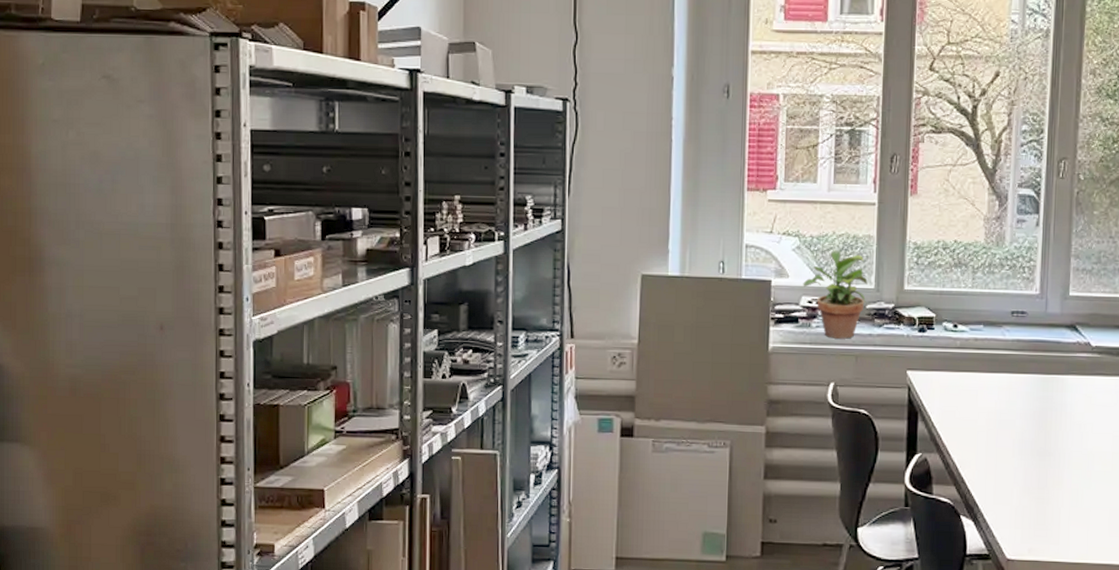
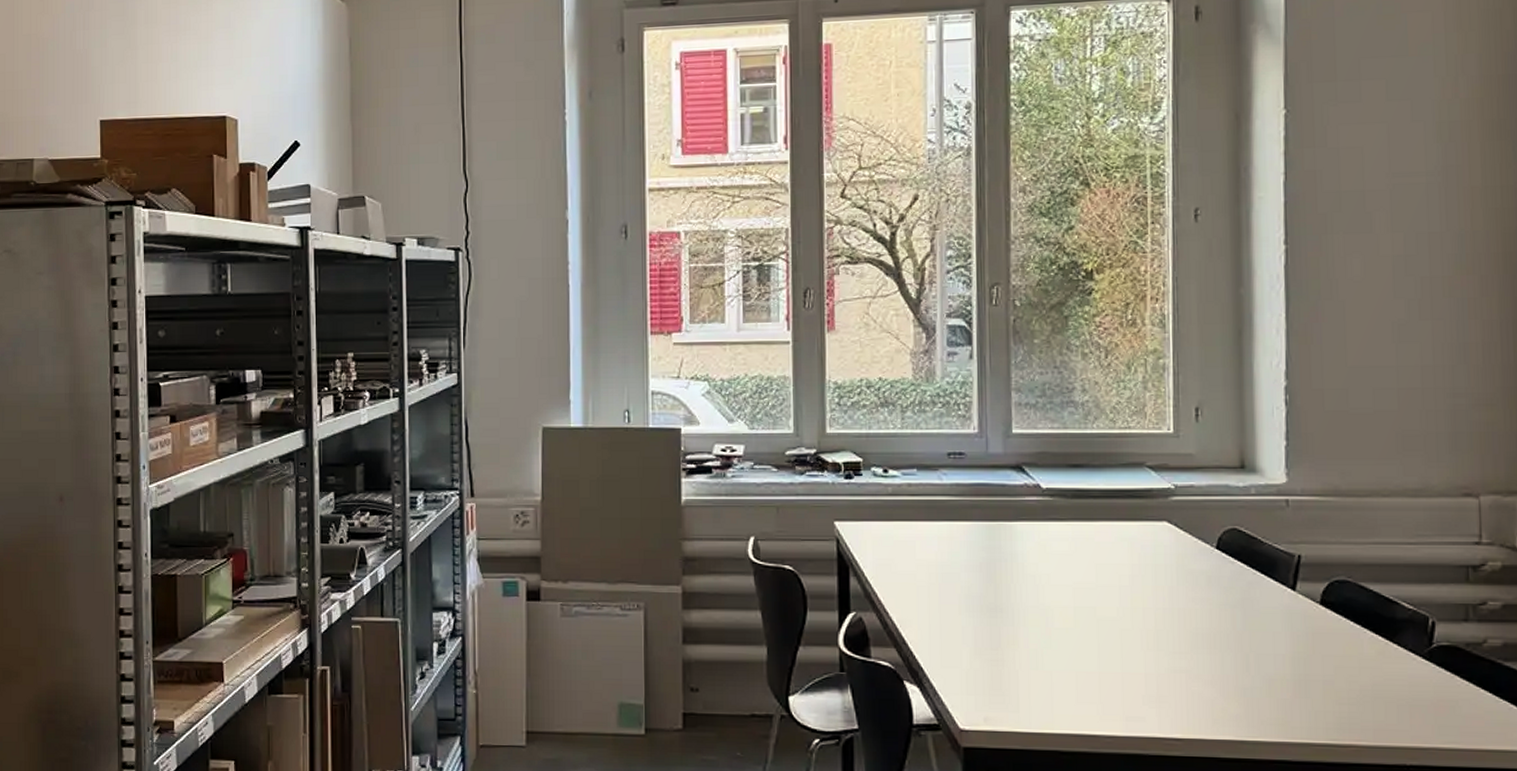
potted plant: present [803,250,868,339] -> none [715,393,786,489]

